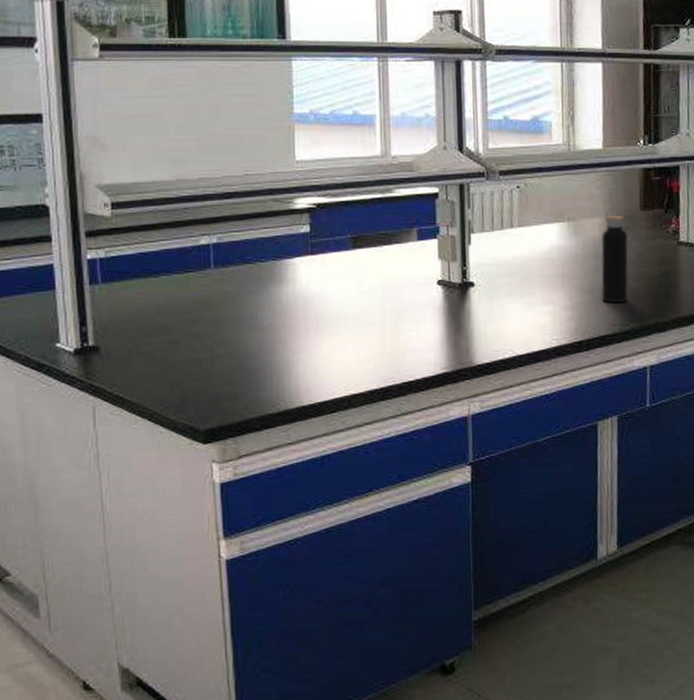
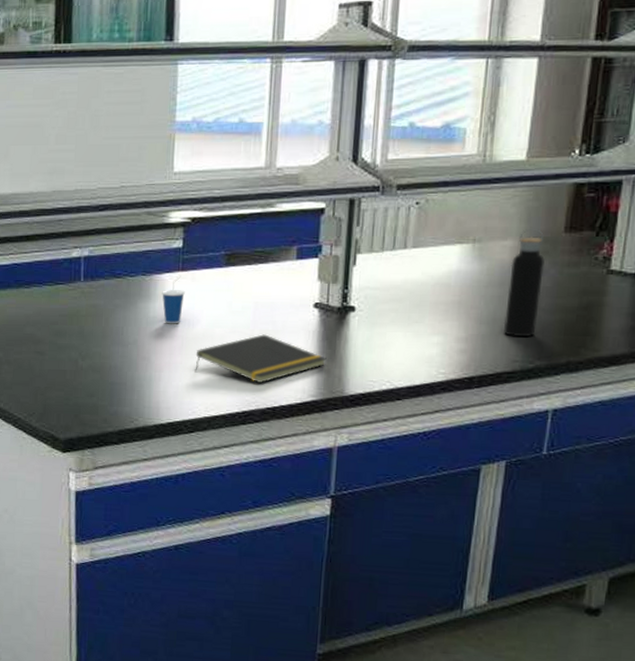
cup: none [293,259,316,307] -> present [162,275,185,324]
notepad: none [331,312,454,359] -> present [195,334,327,383]

